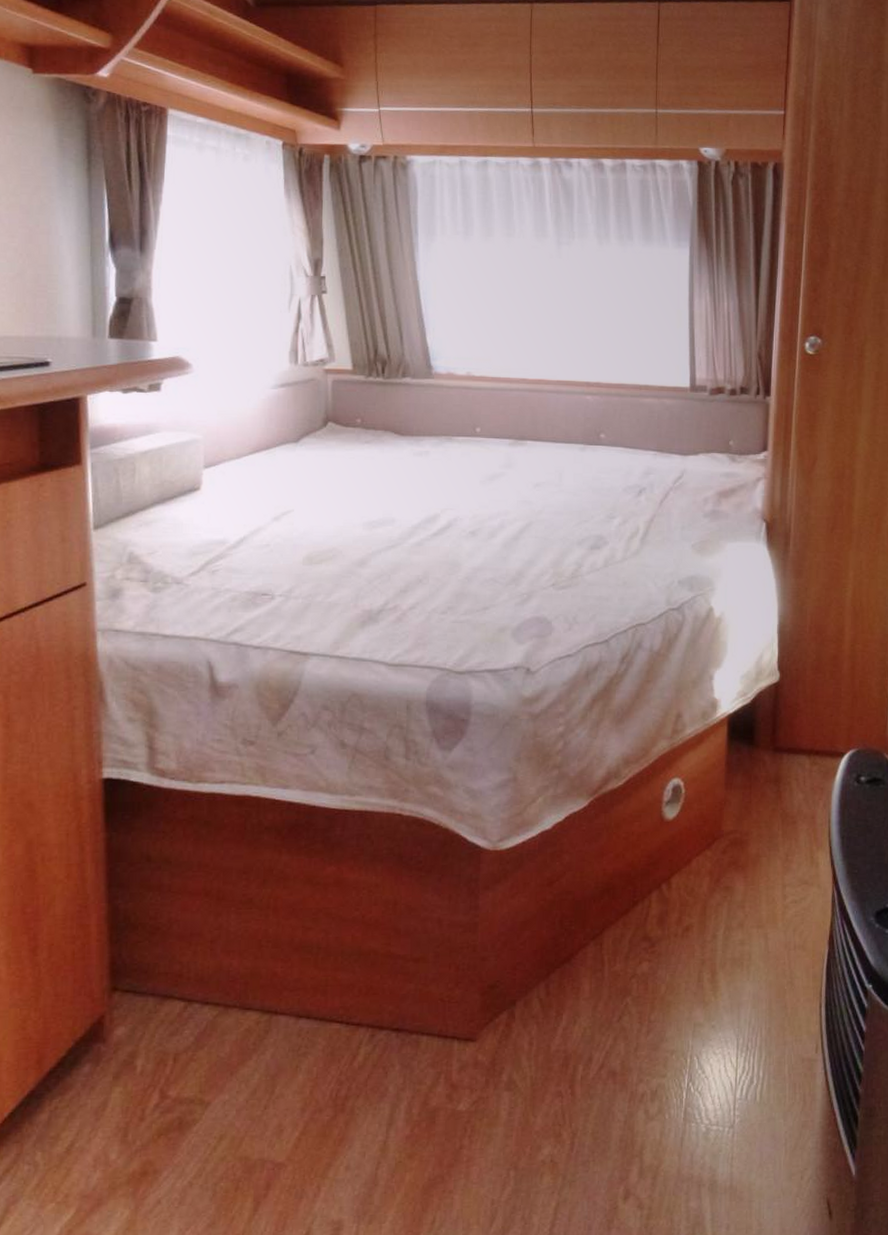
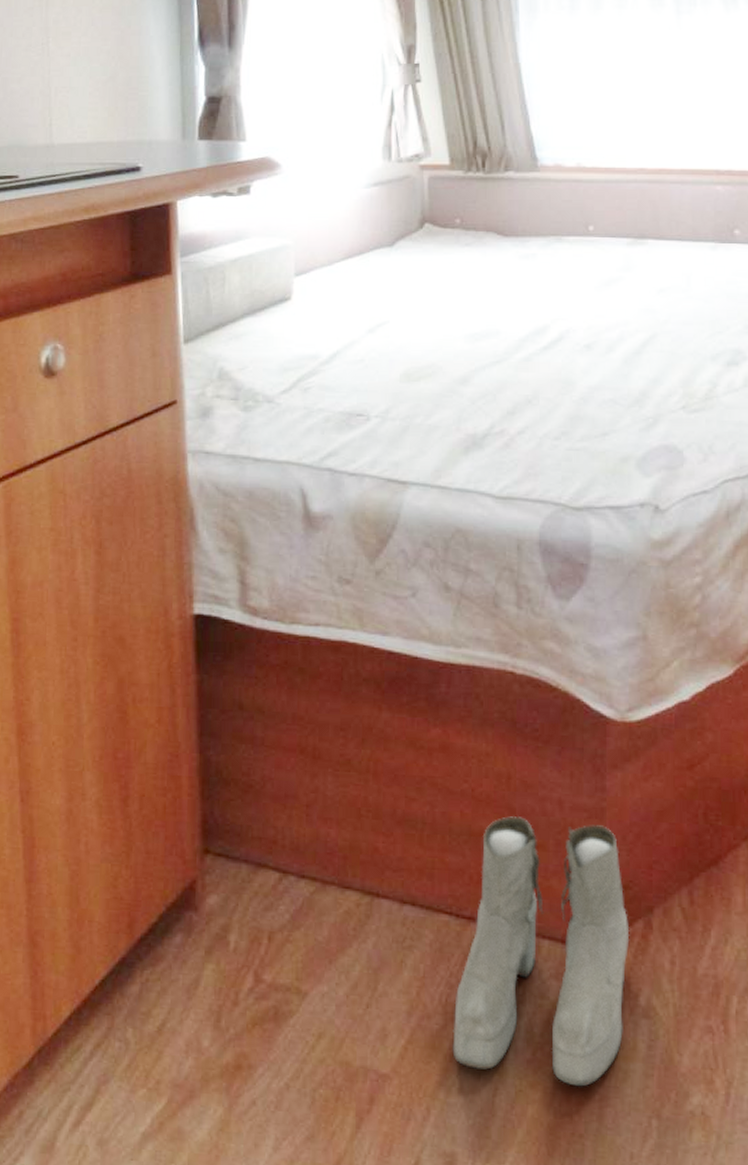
boots: none [341,935,496,1153] -> present [452,815,630,1087]

